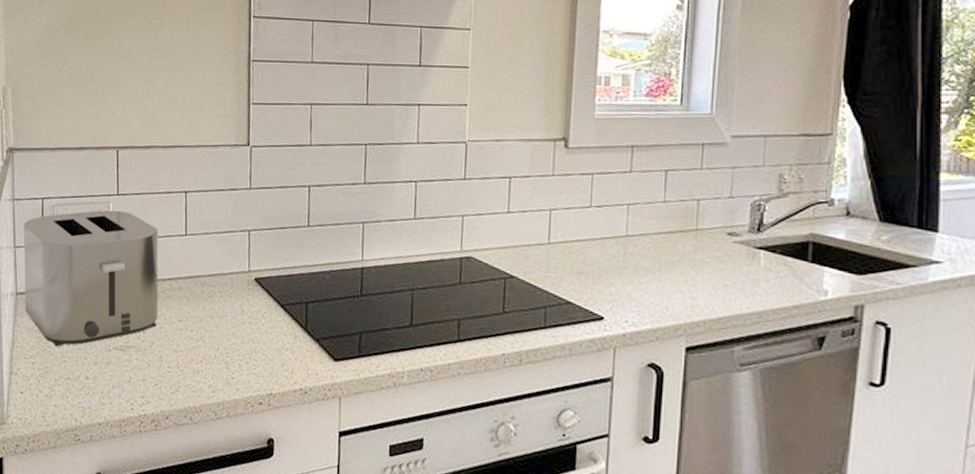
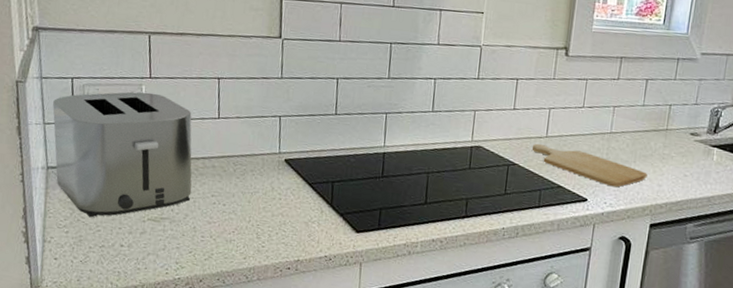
chopping board: none [532,251,677,302] -> present [532,143,648,187]

